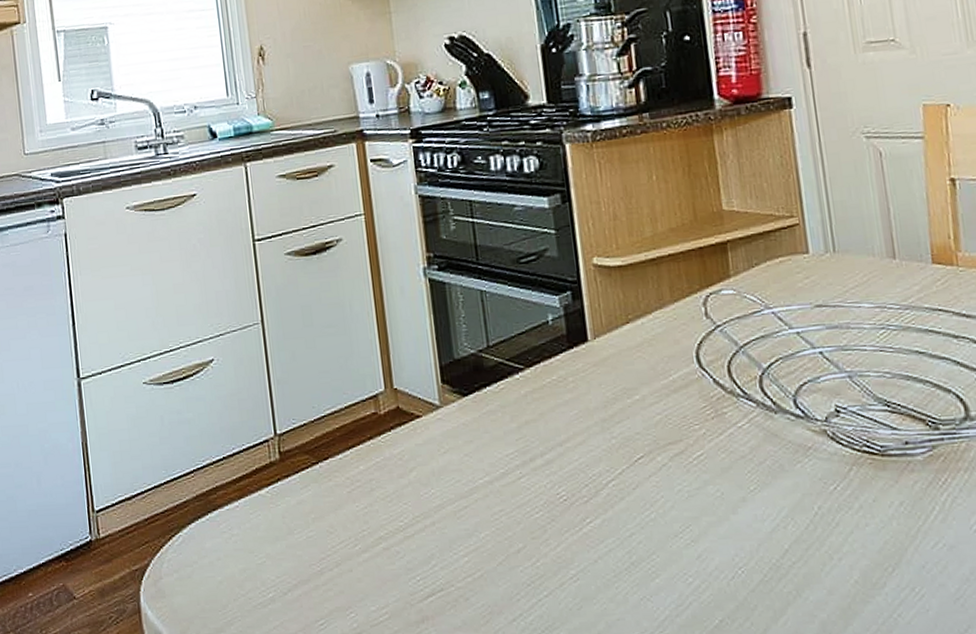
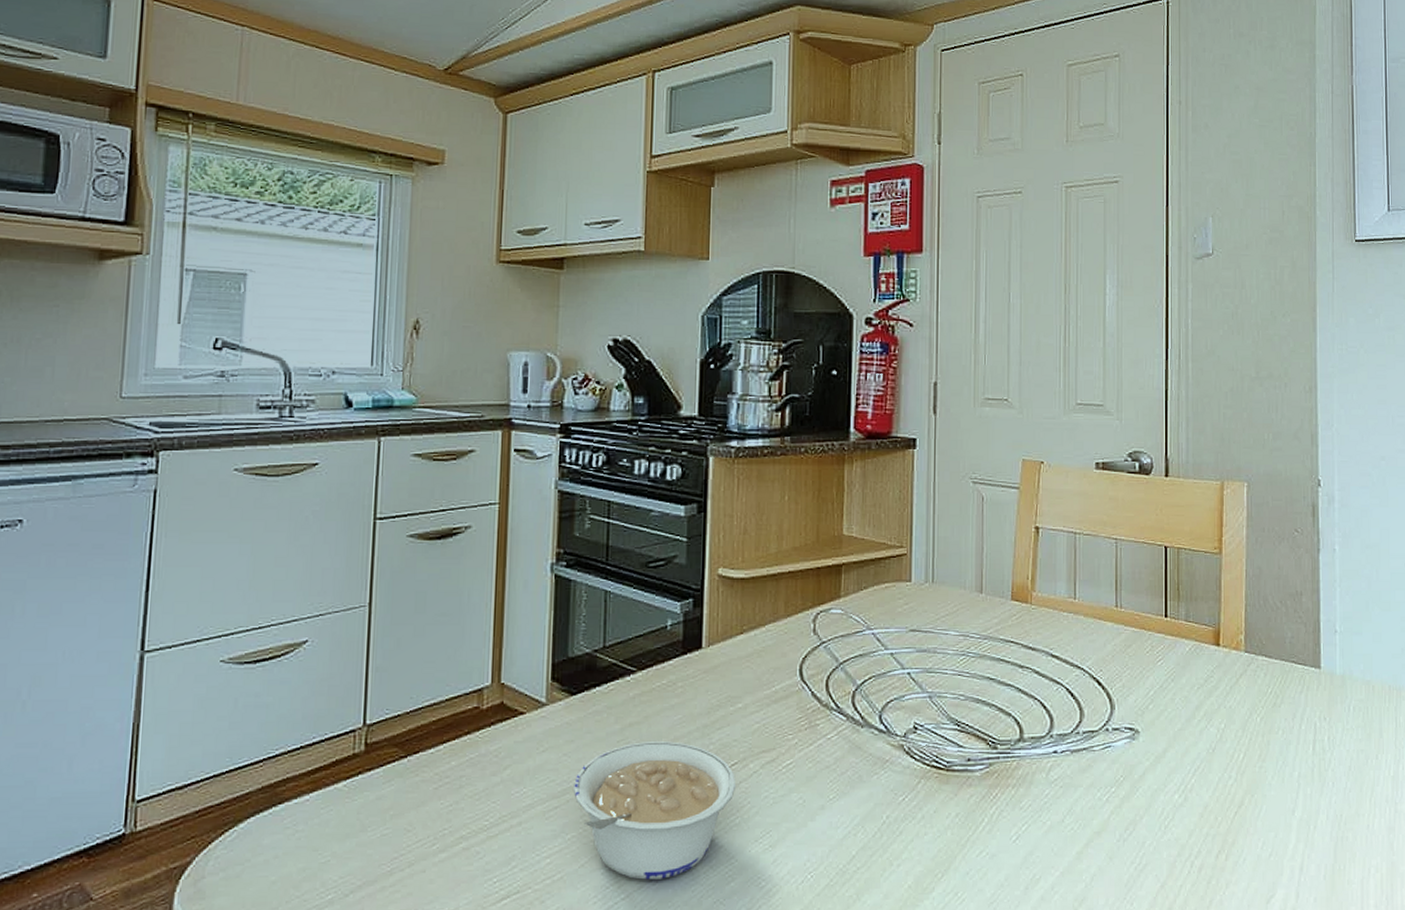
legume: none [479,437,647,577] -> present [574,741,737,880]

